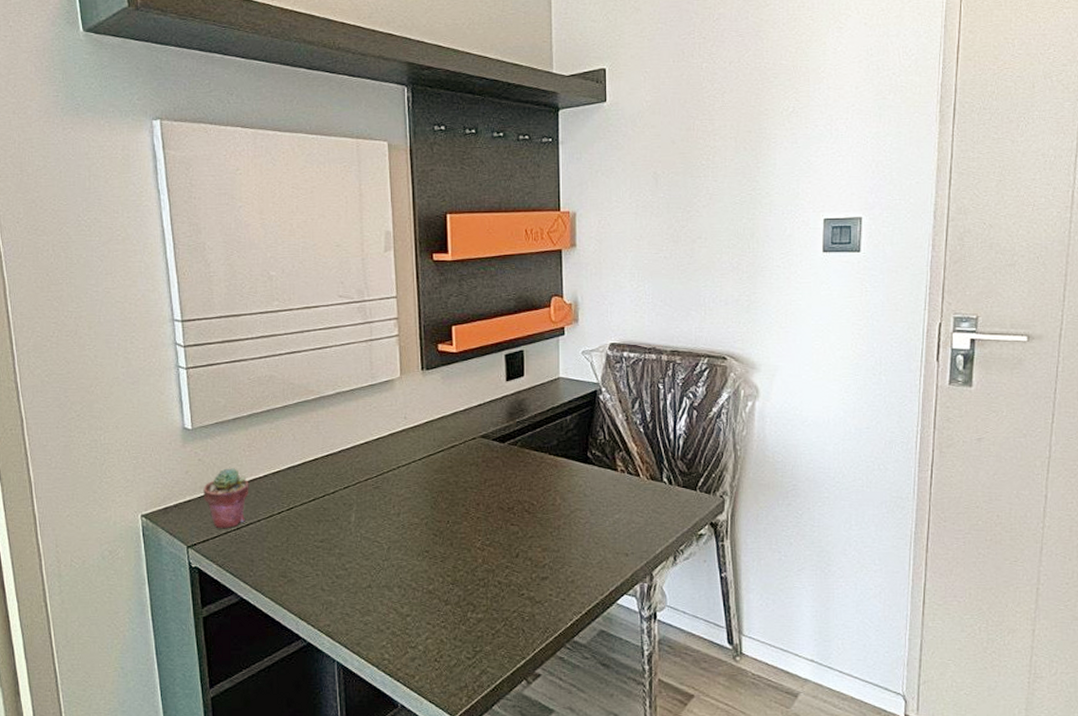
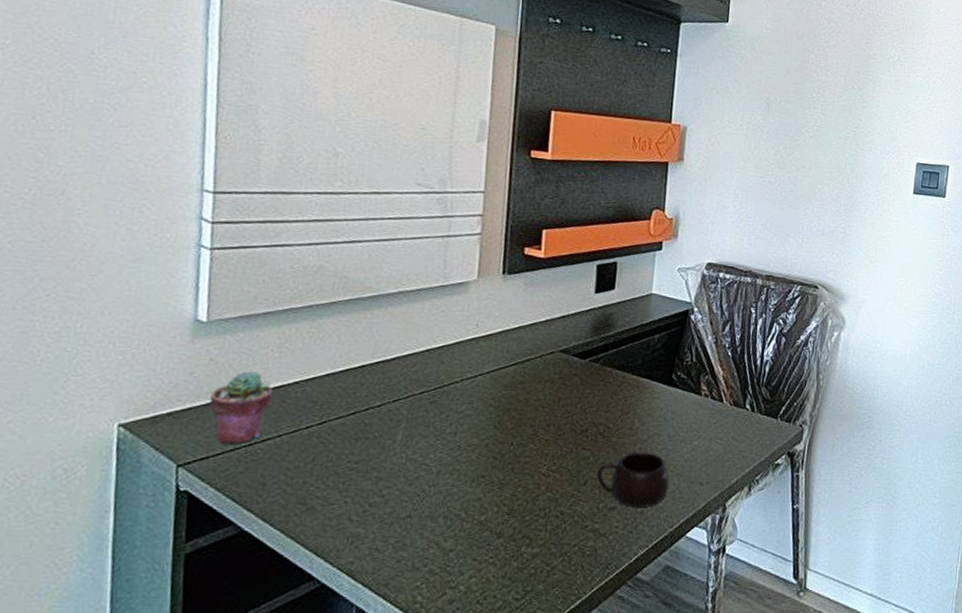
mug: none [526,526,596,577] -> present [596,451,670,507]

